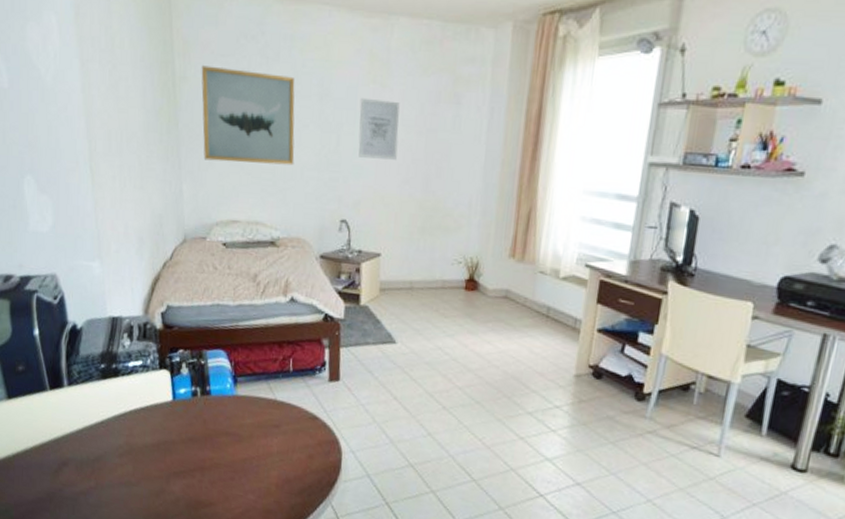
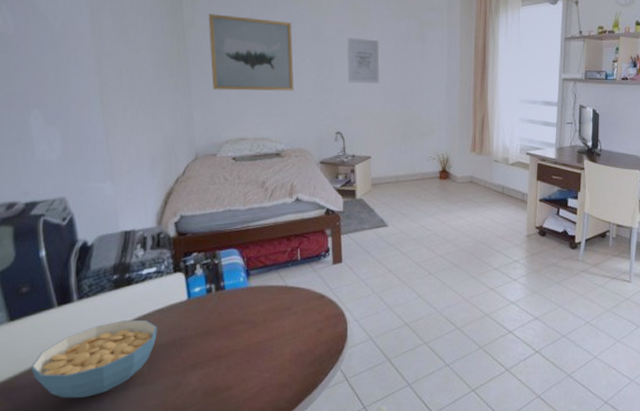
cereal bowl: none [27,413,142,489] -> present [31,320,157,398]

